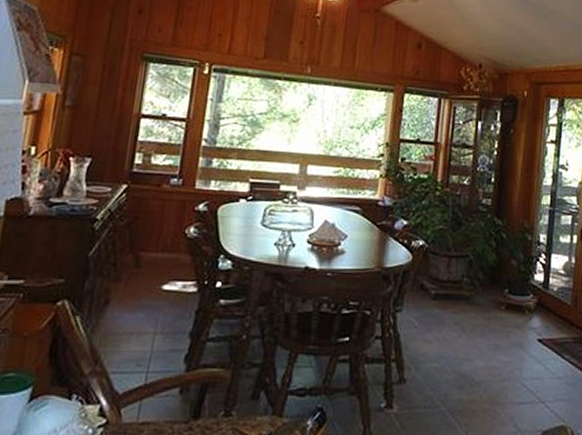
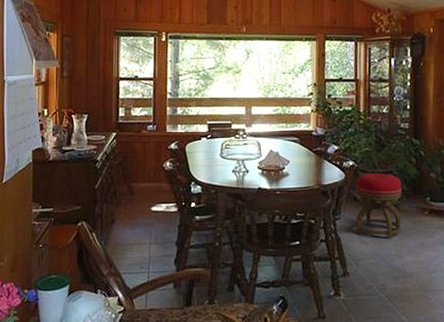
stool: none [419,256,478,338] -> present [355,173,402,239]

